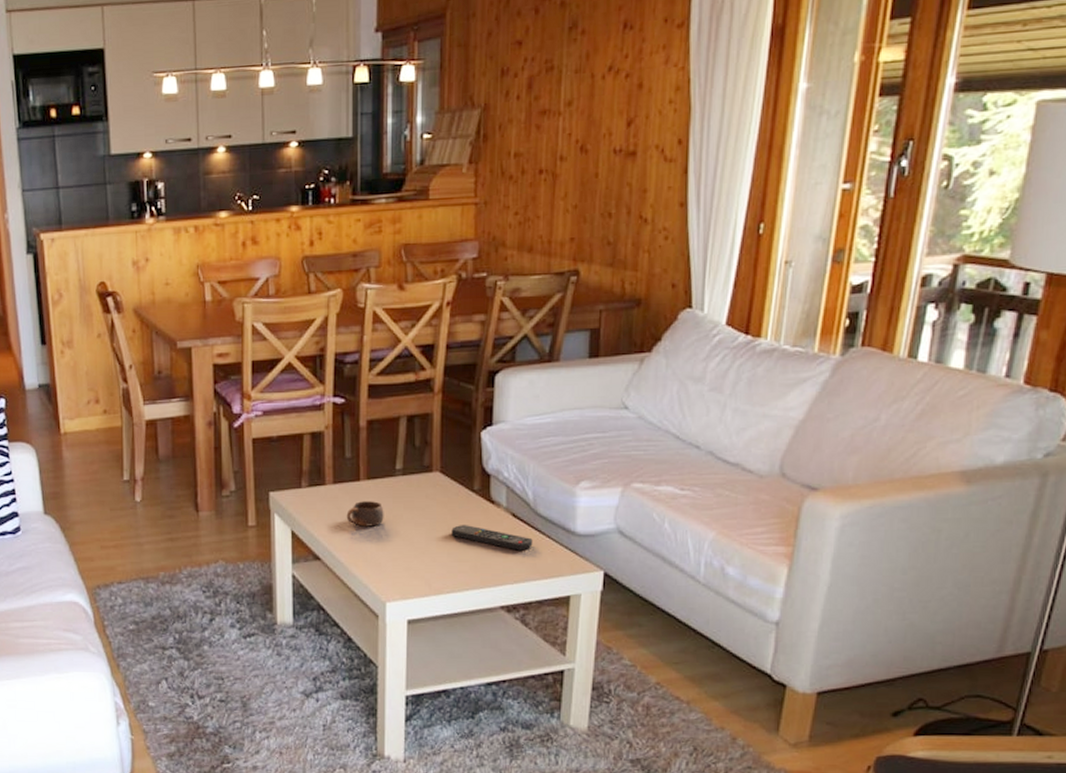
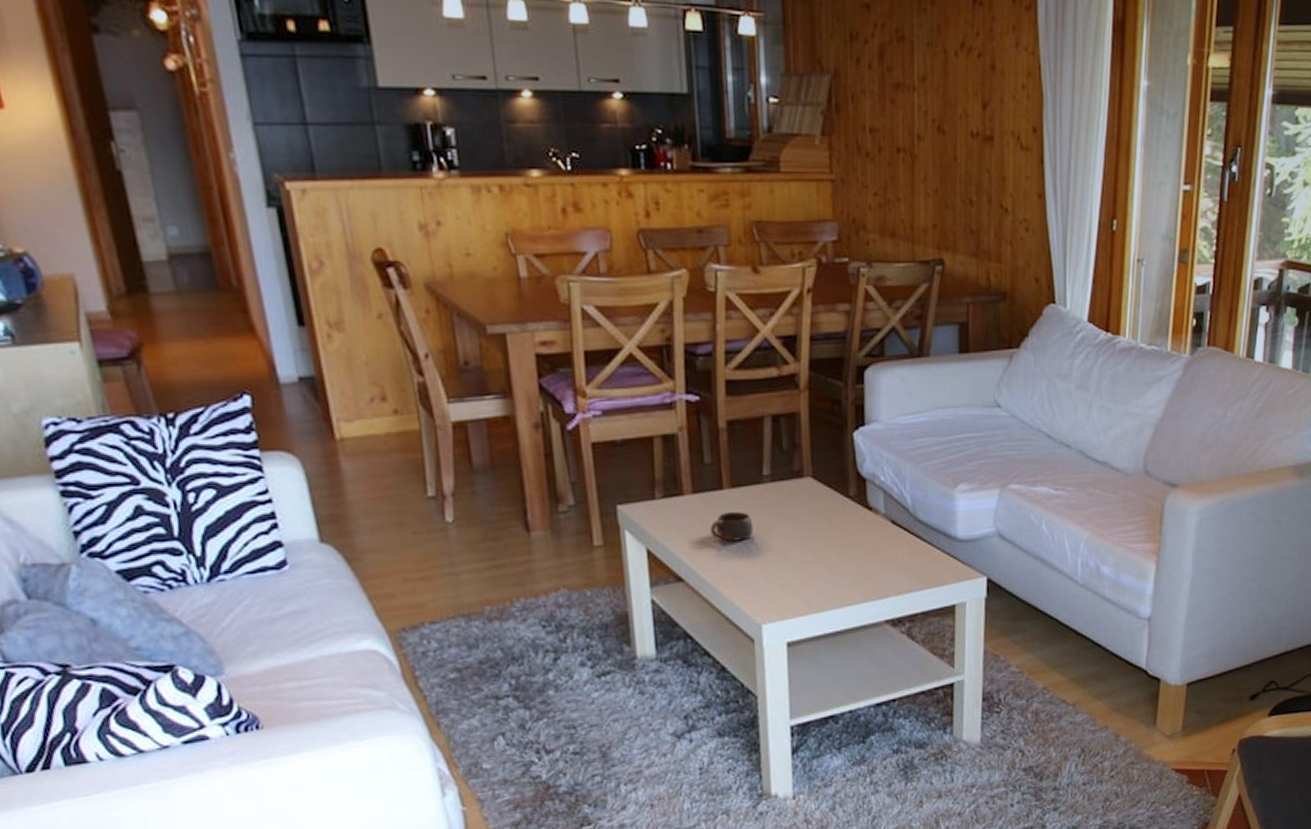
remote control: present [451,525,533,551] -> none [828,534,914,560]

